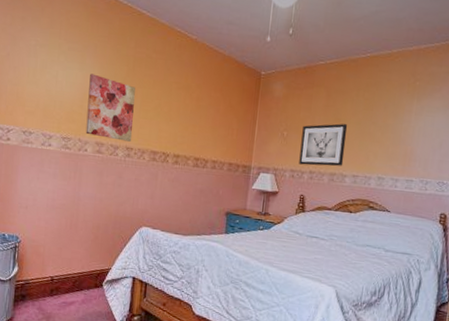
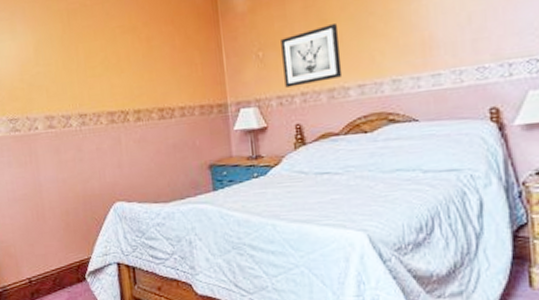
wall art: present [85,73,136,142] -> none [24,40,84,111]

